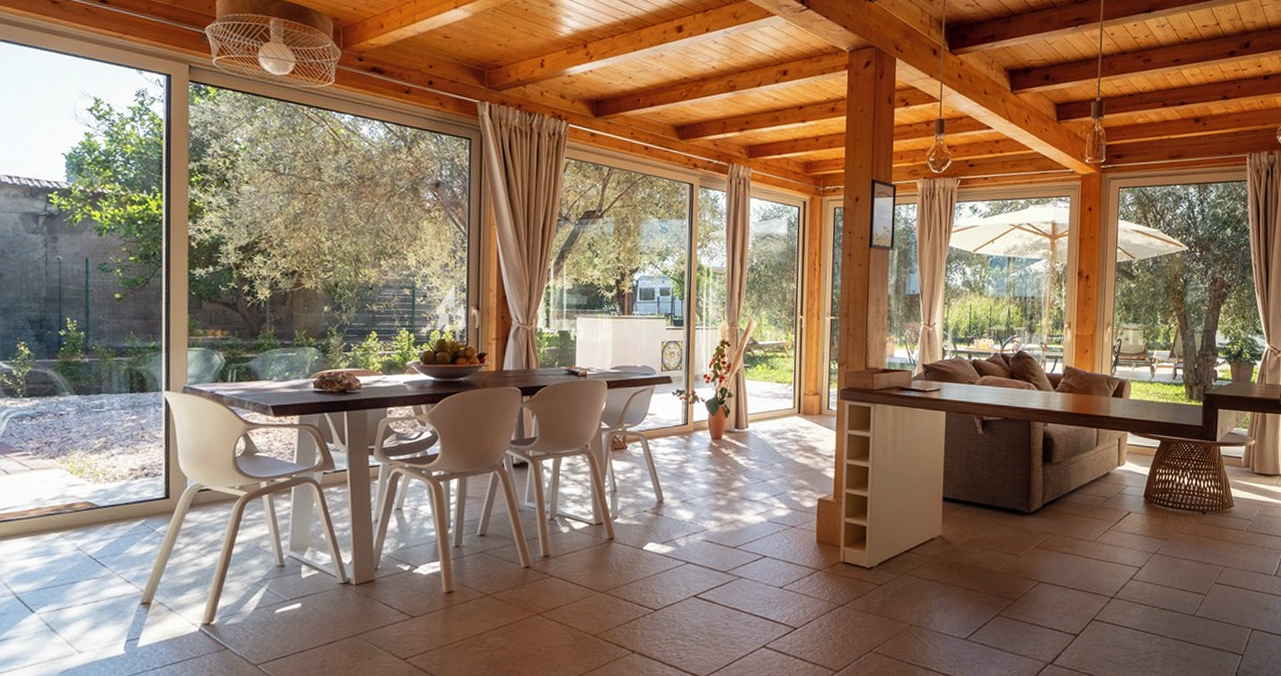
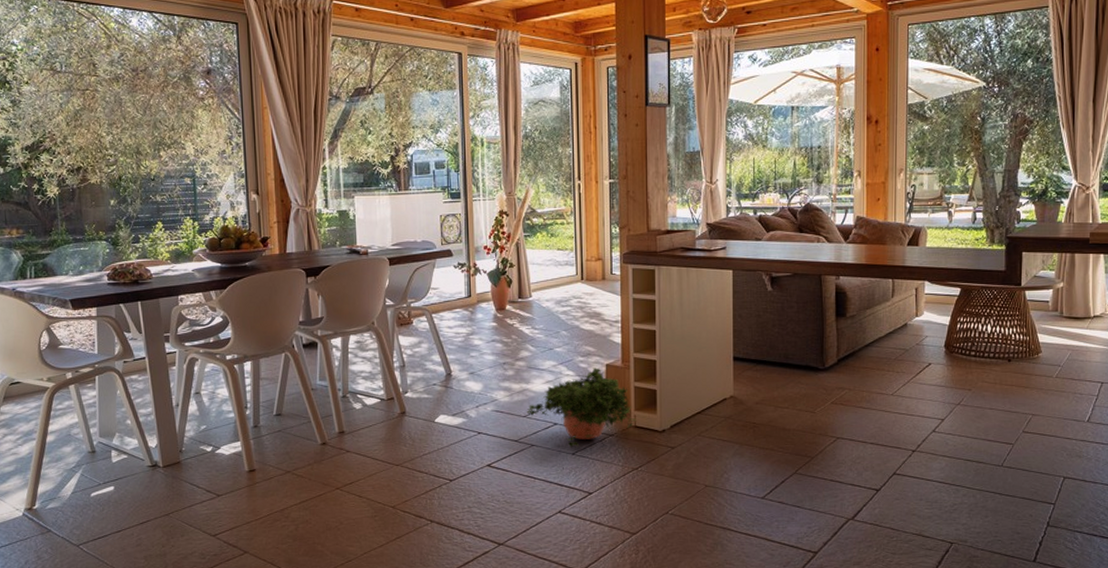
potted plant: none [736,501,845,582] -> present [526,367,636,448]

